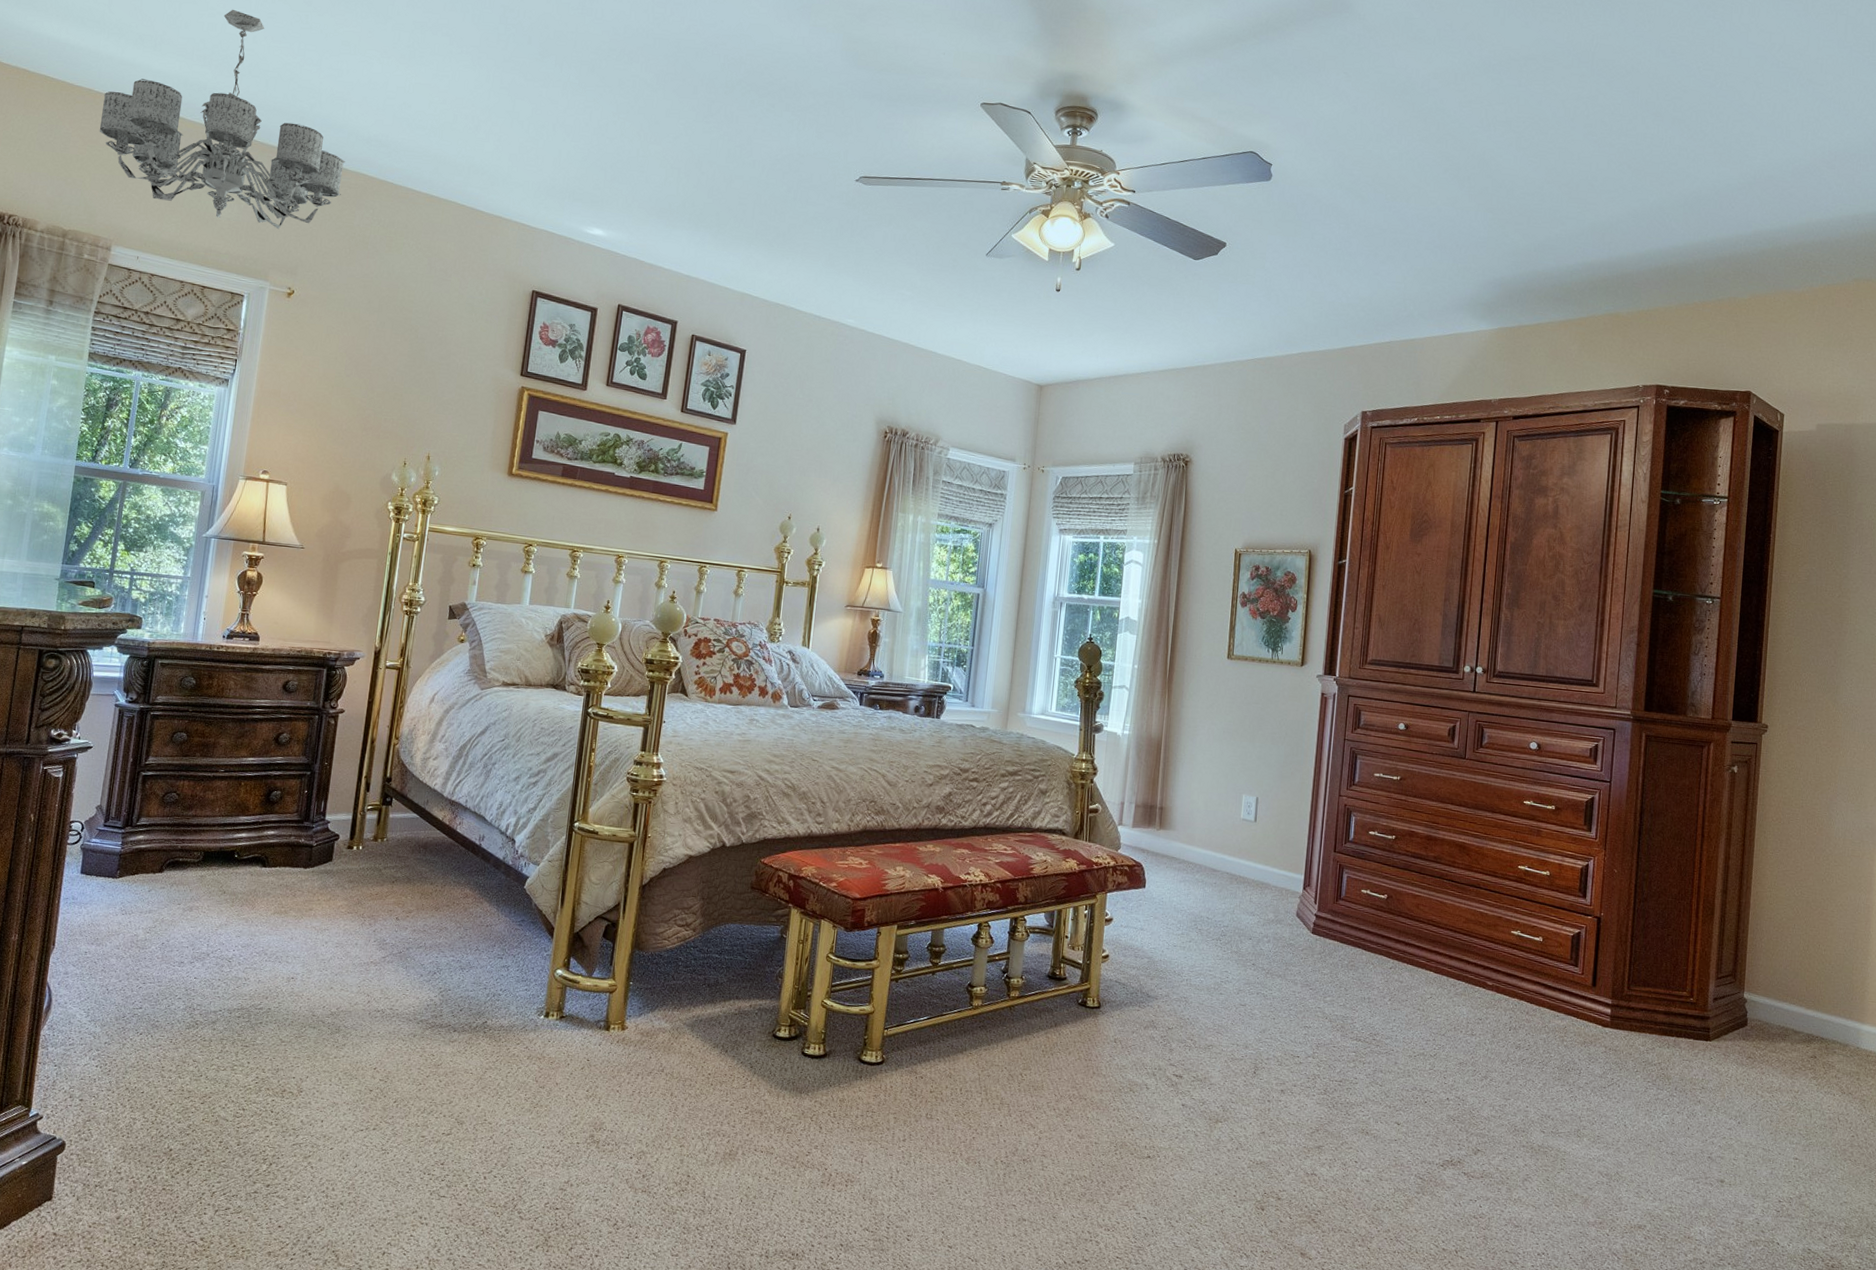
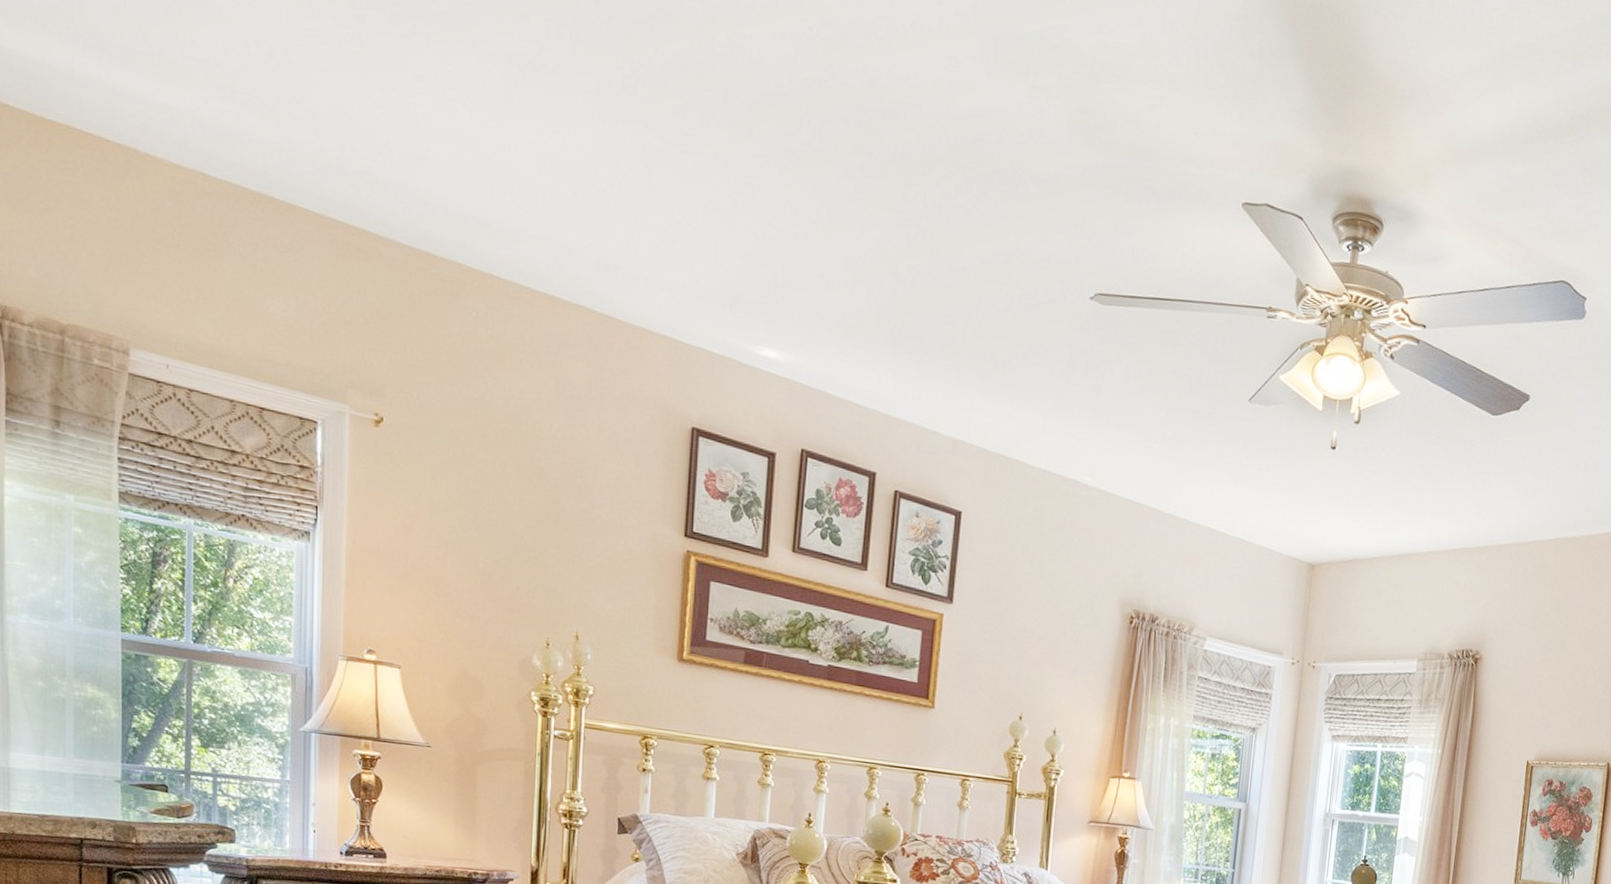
chandelier: present [99,9,345,230] -> none [89,19,433,335]

